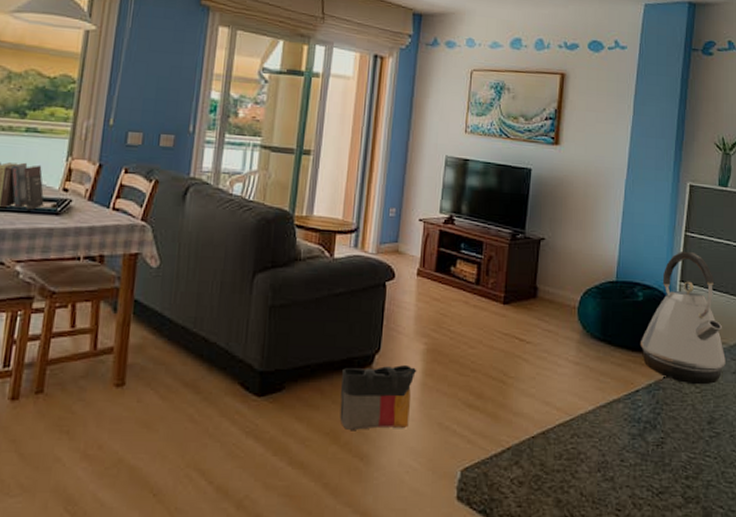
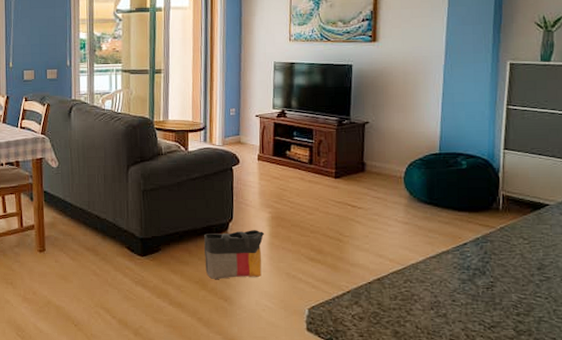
kettle: present [641,252,726,385] -> none [467,123,554,237]

